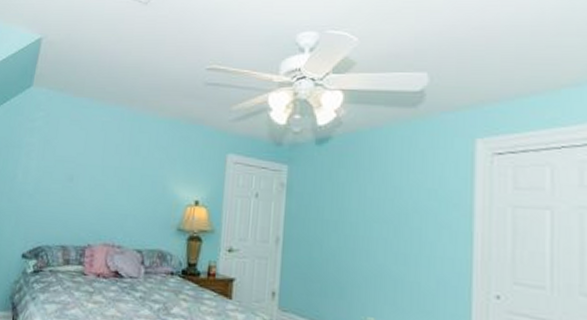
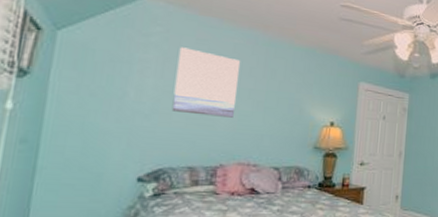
wall art: none [49,129,107,197] -> present [171,47,240,118]

